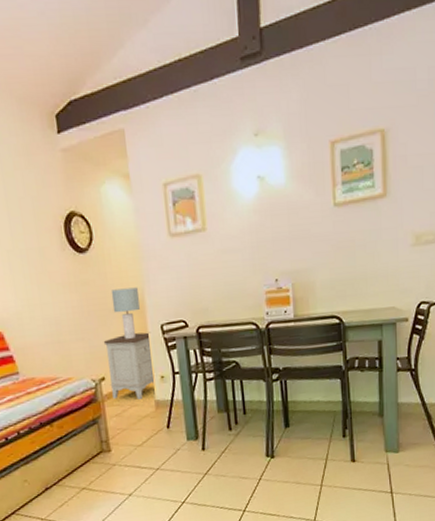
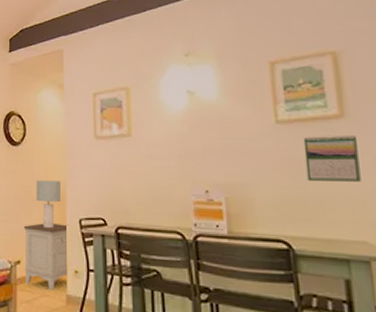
calendar: none [354,212,395,259] -> present [303,134,361,182]

